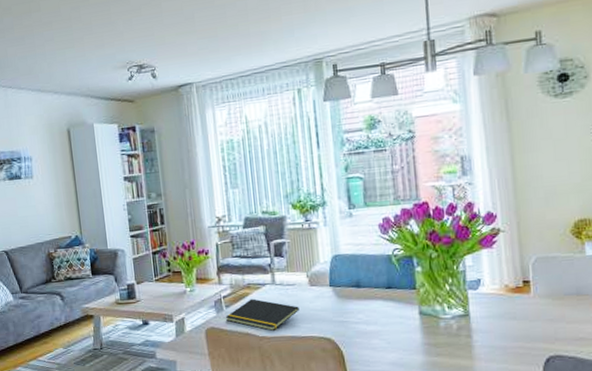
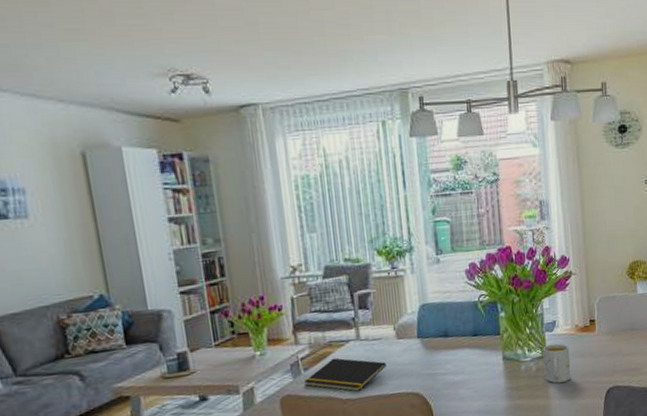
mug: none [465,303,500,345] -> present [543,343,571,384]

